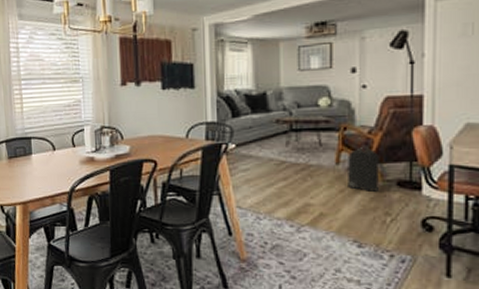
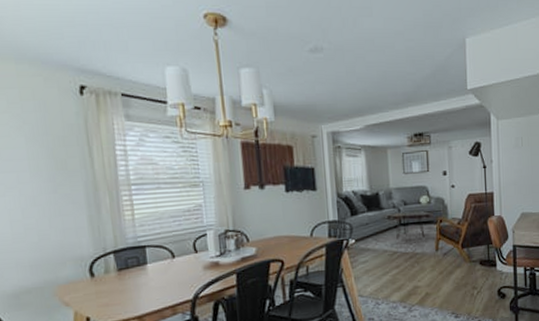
backpack: present [348,146,379,191] -> none [444,234,467,271]

